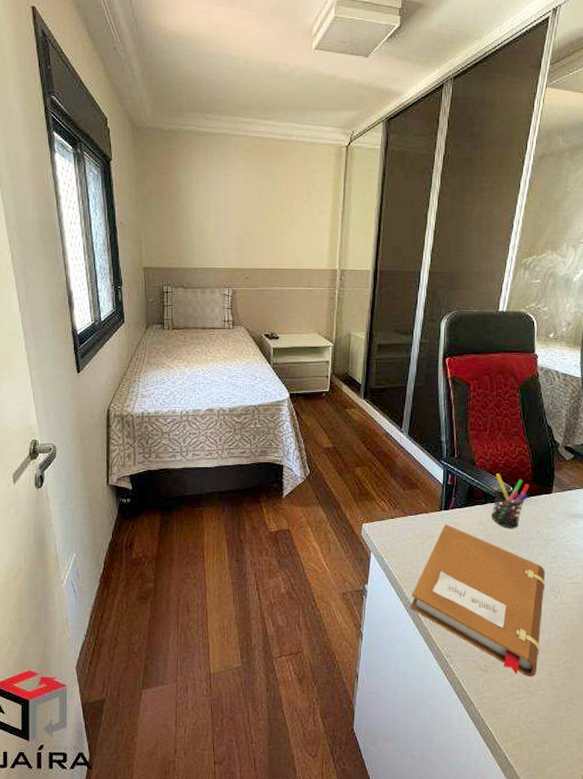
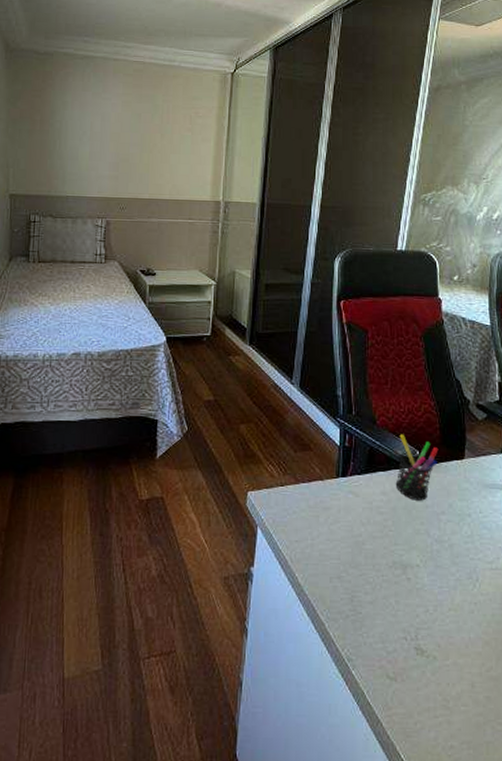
notebook: present [410,523,545,676] -> none [304,493,460,688]

